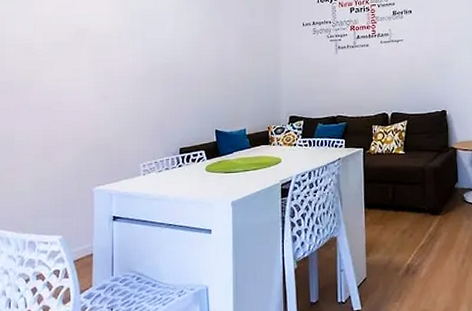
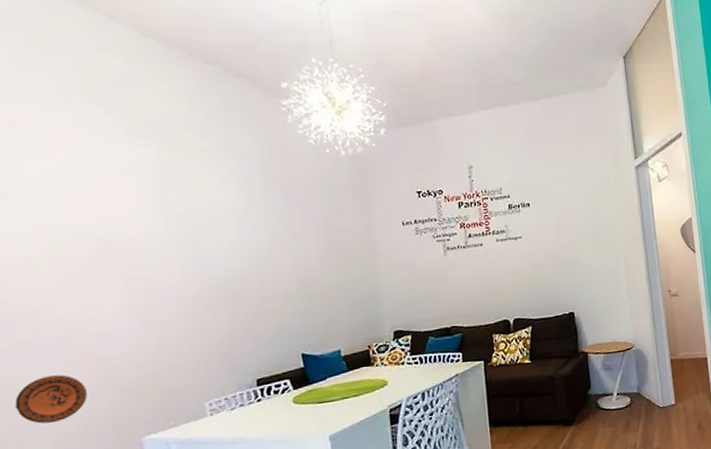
decorative plate: none [10,132,58,170] -> present [15,374,87,424]

